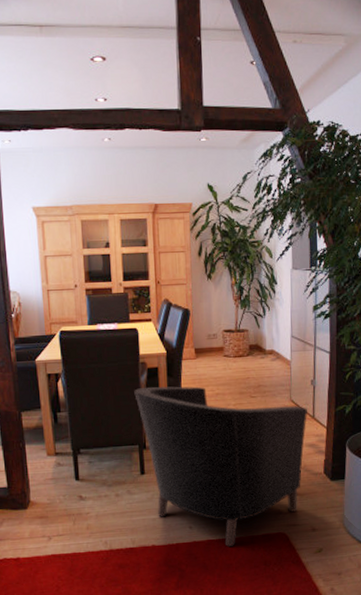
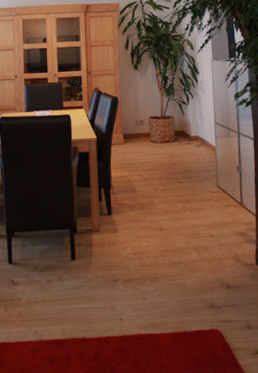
armchair: present [134,386,308,547] -> none [66,170,236,343]

